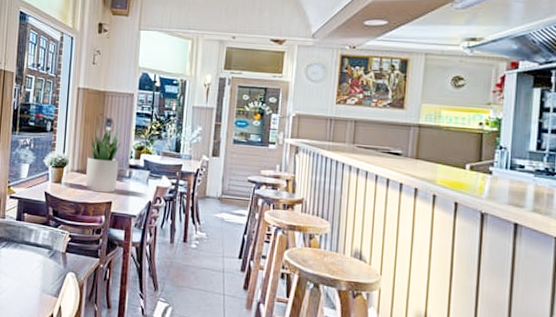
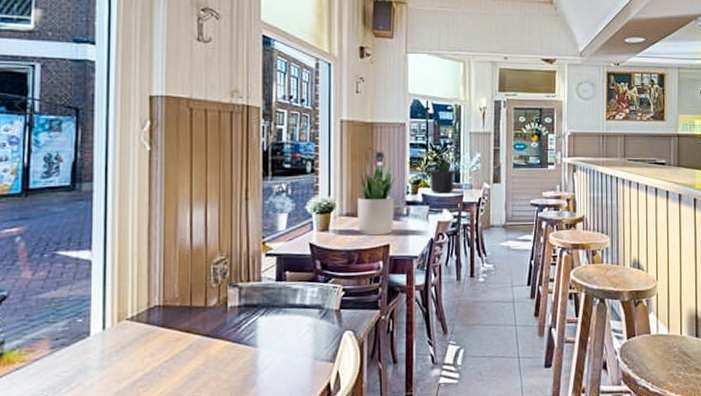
planter: none [152,123,177,161] -> present [430,153,456,193]

